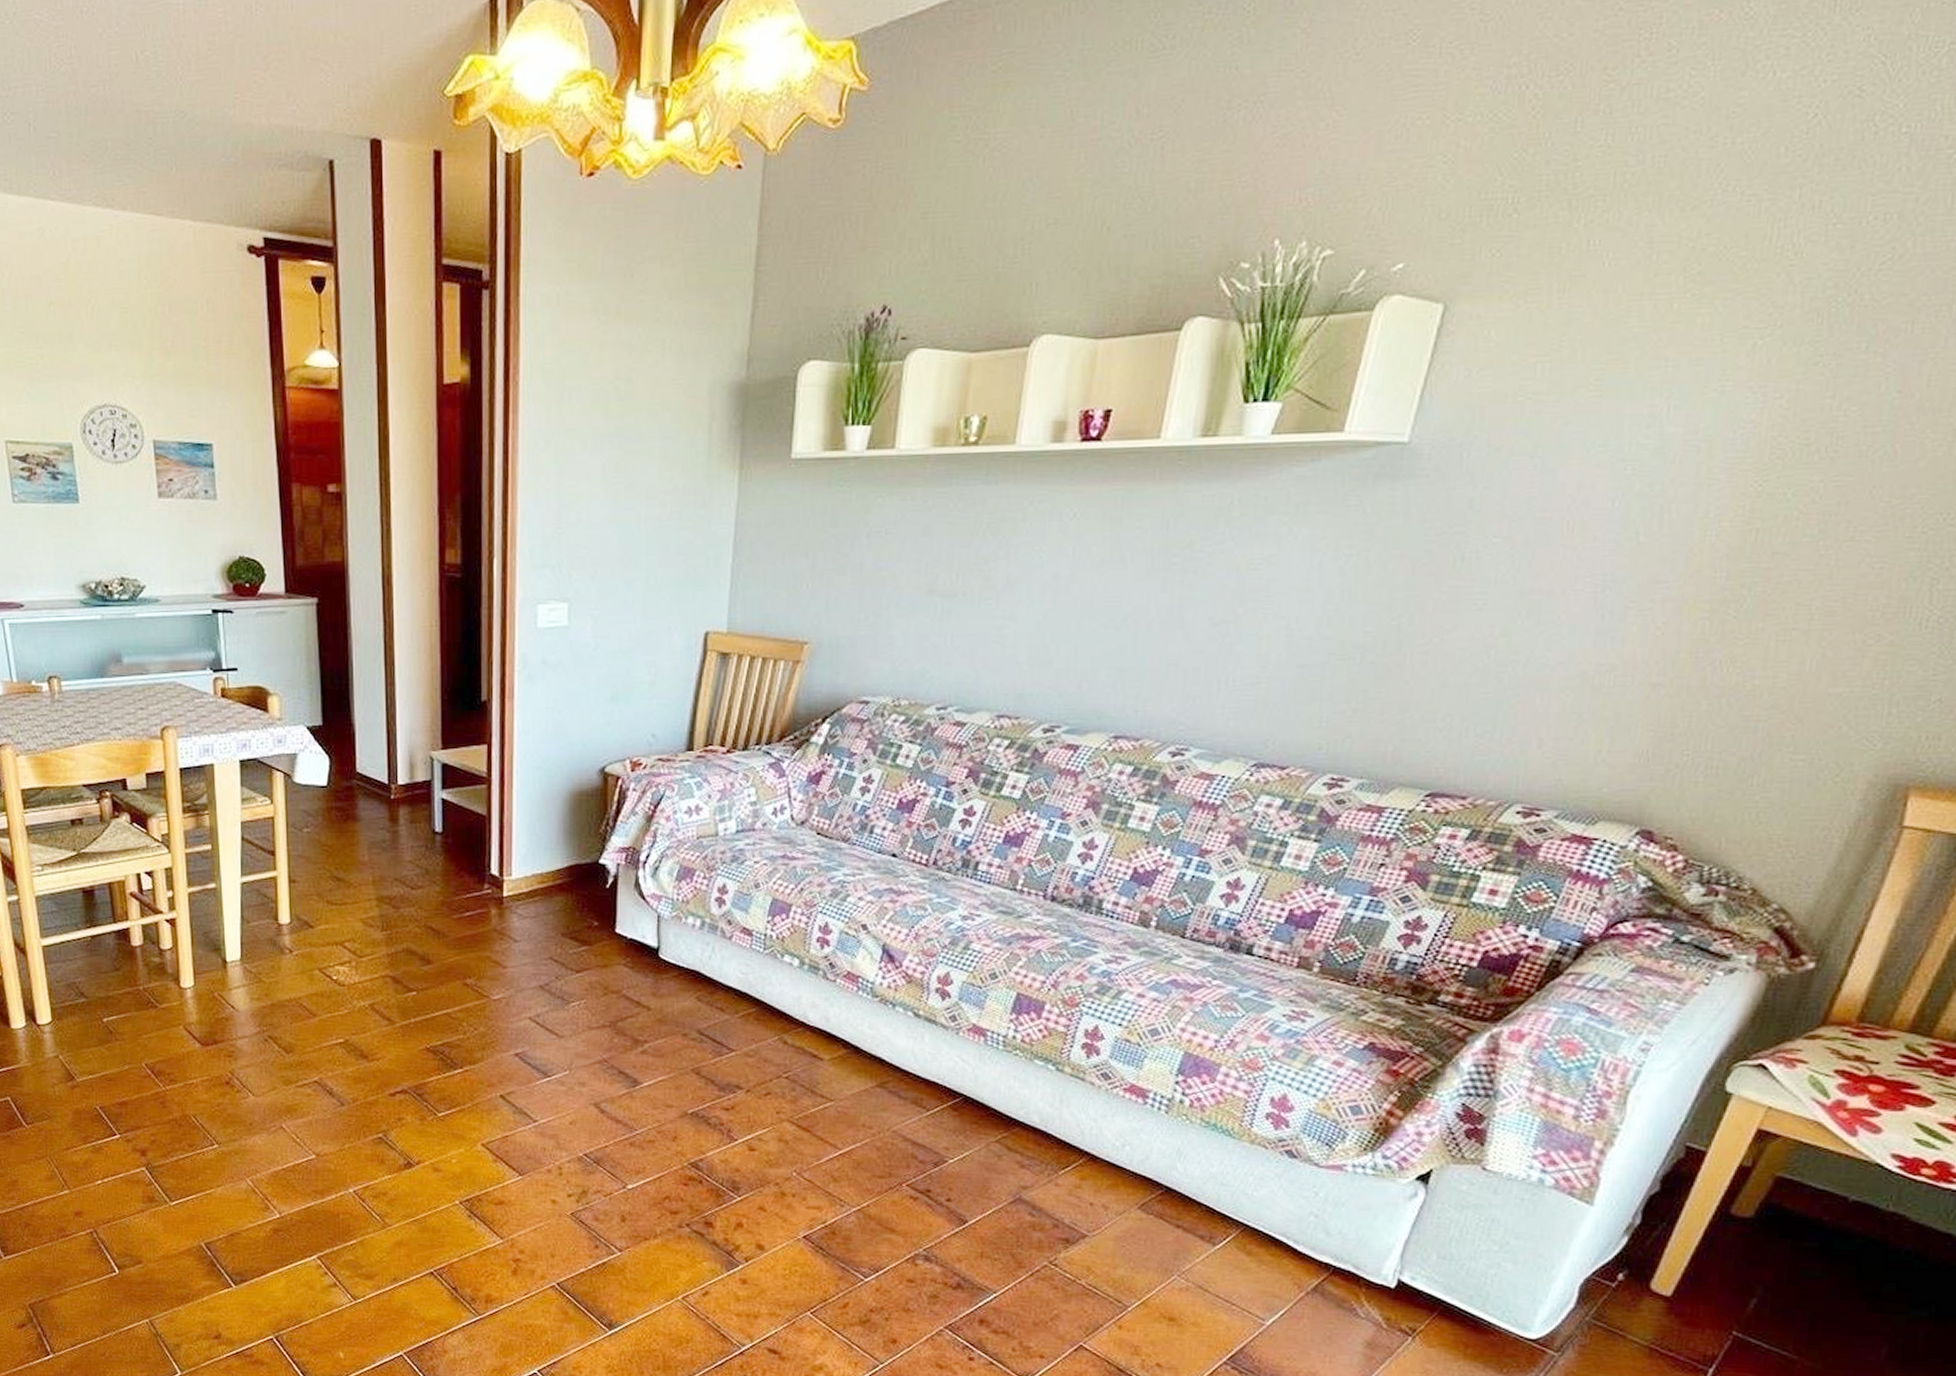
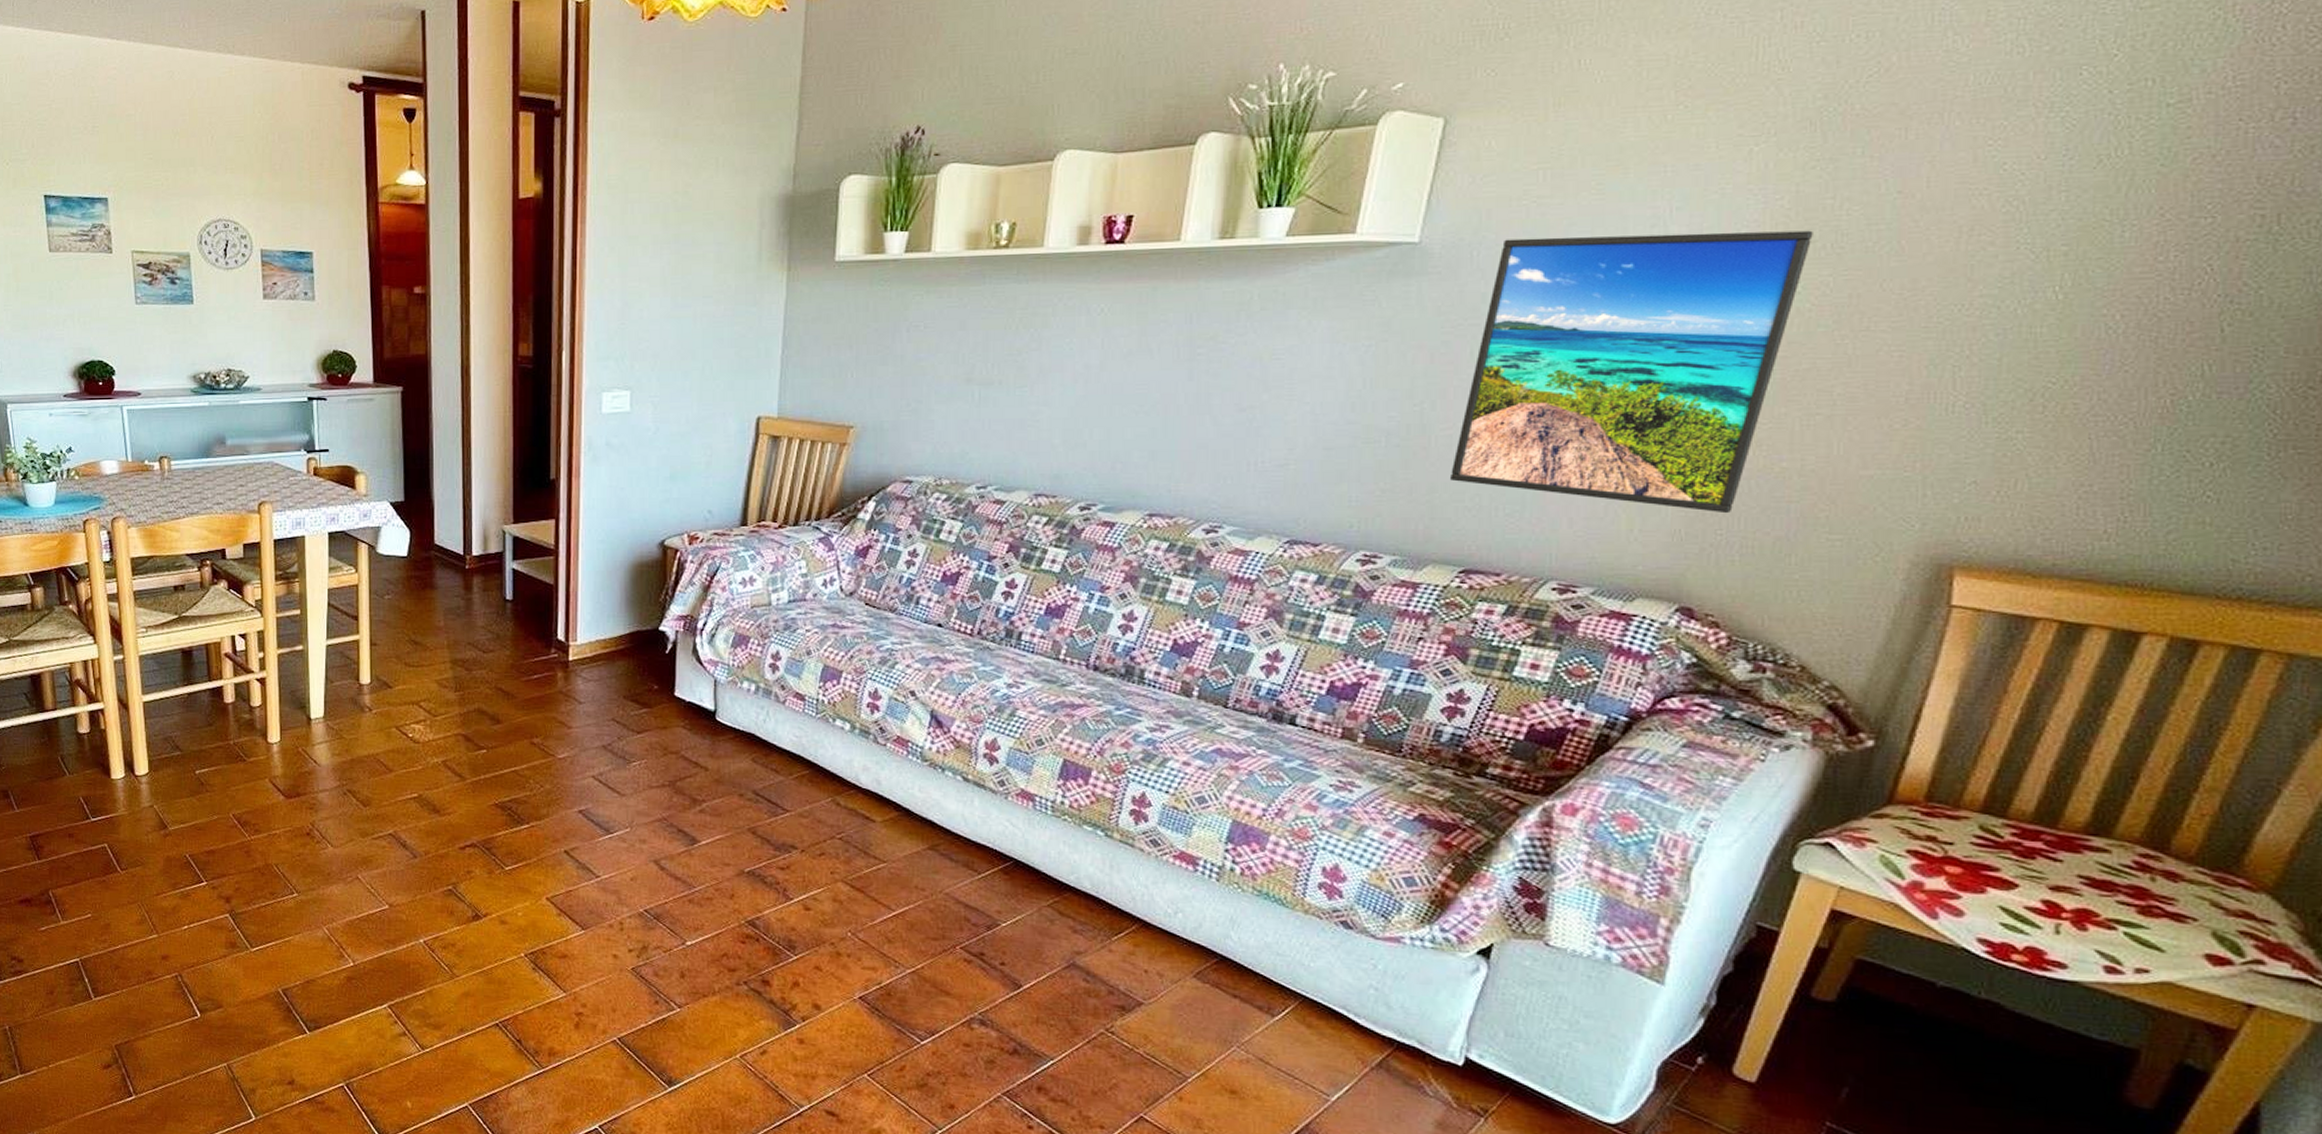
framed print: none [1423,432,1809,734] -> present [1451,230,1813,514]

